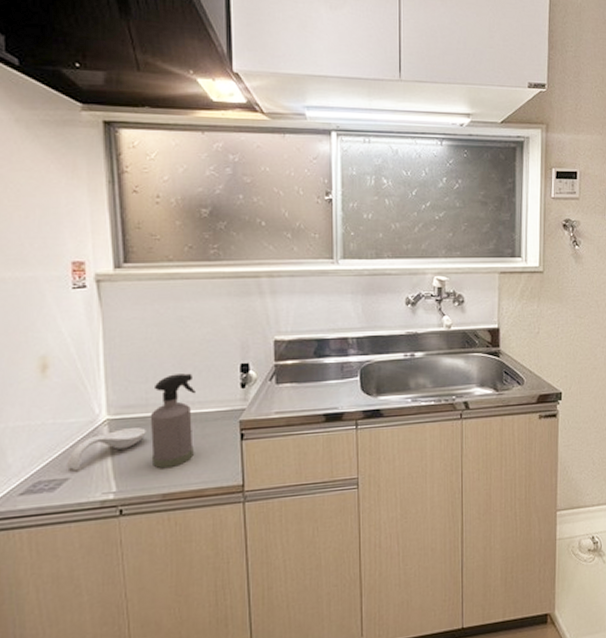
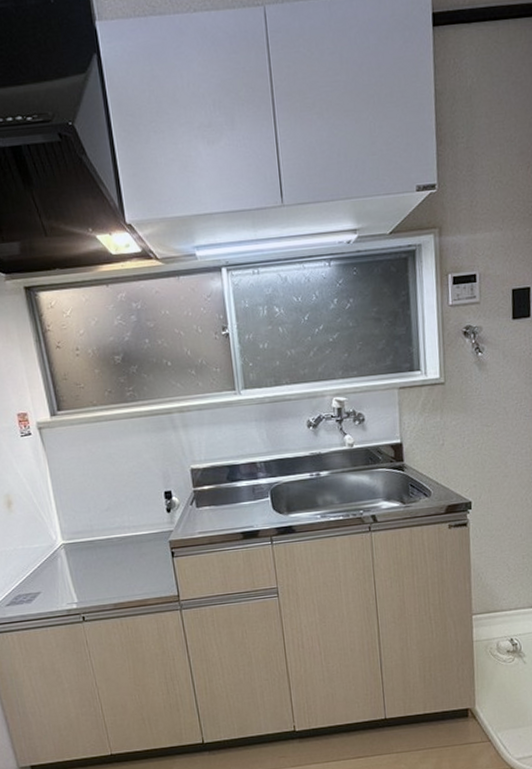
spoon rest: present [67,427,146,470] -> none [37,549,95,586]
spray bottle: present [150,373,195,469] -> none [95,502,135,583]

